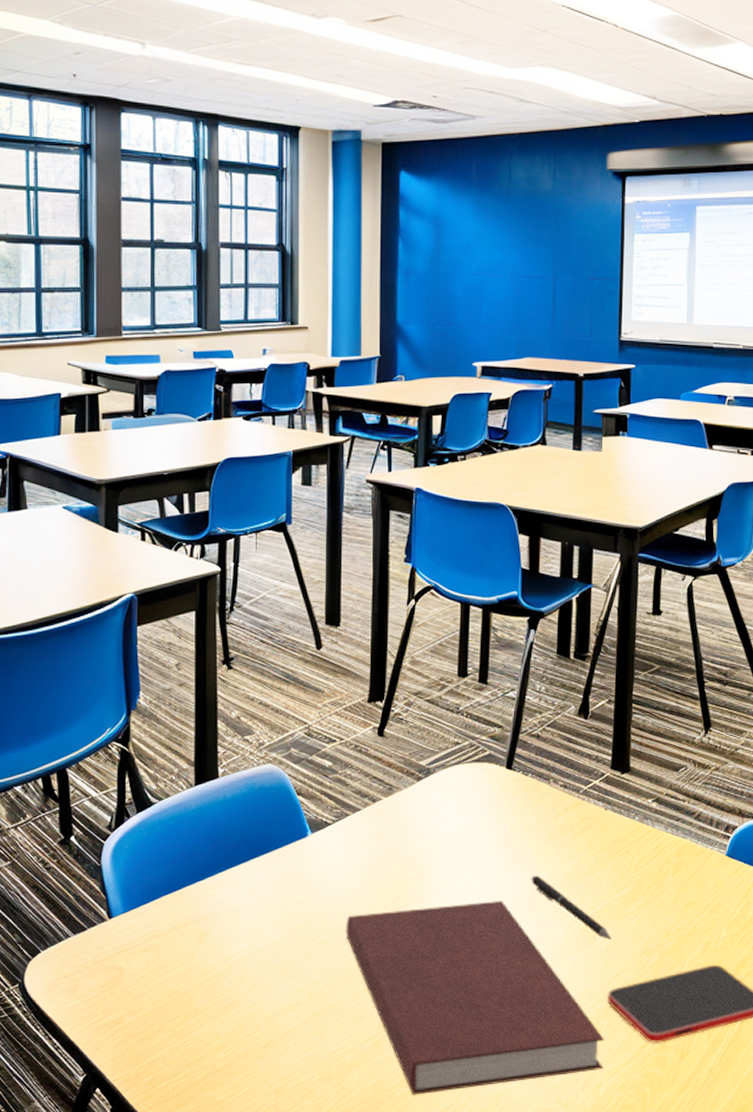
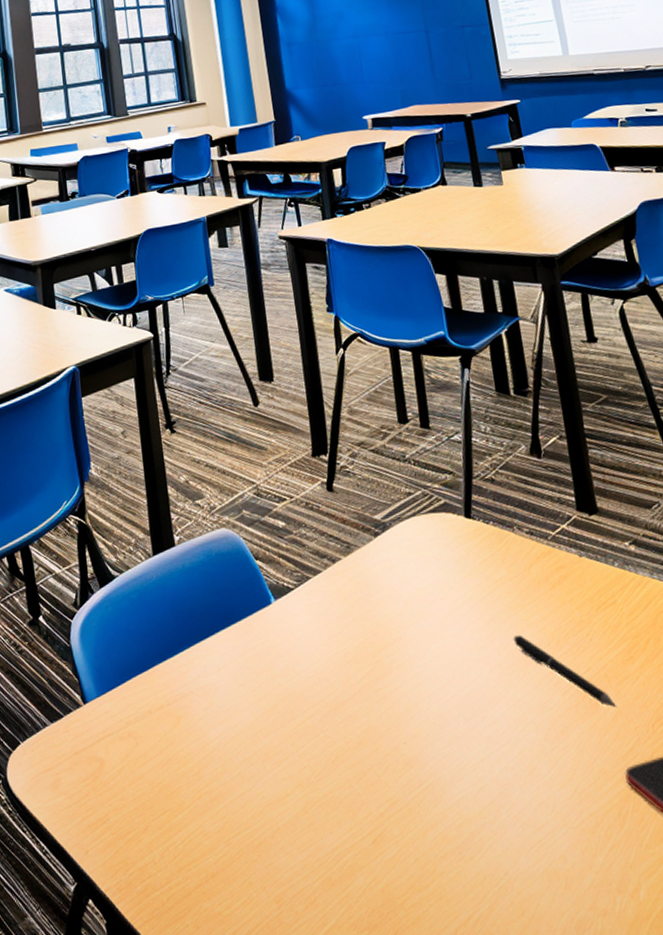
notebook: present [346,900,605,1095] -> none [324,665,638,903]

